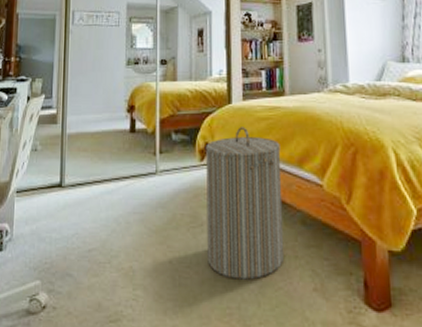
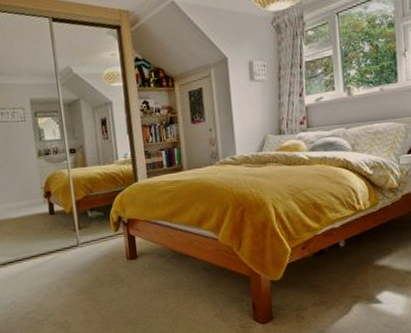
laundry hamper: present [205,127,285,280] -> none [118,200,191,318]

